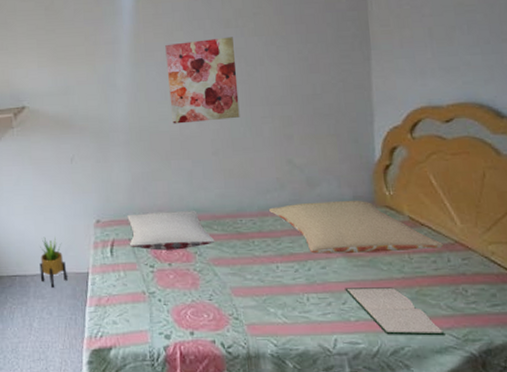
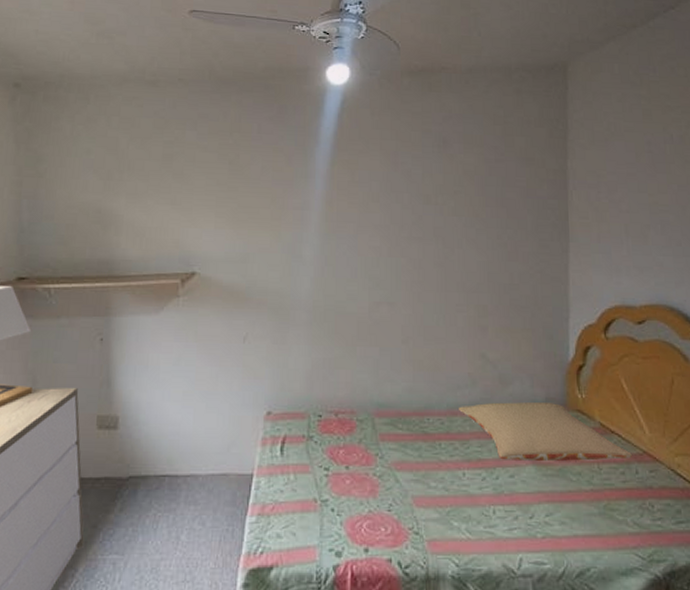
potted plant: present [39,236,68,287] -> none [195,429,228,491]
pillow: present [127,211,215,251] -> none [303,405,399,451]
wall art: present [165,37,240,124] -> none [359,214,434,306]
hardback book: present [345,287,445,336] -> none [532,500,631,556]

